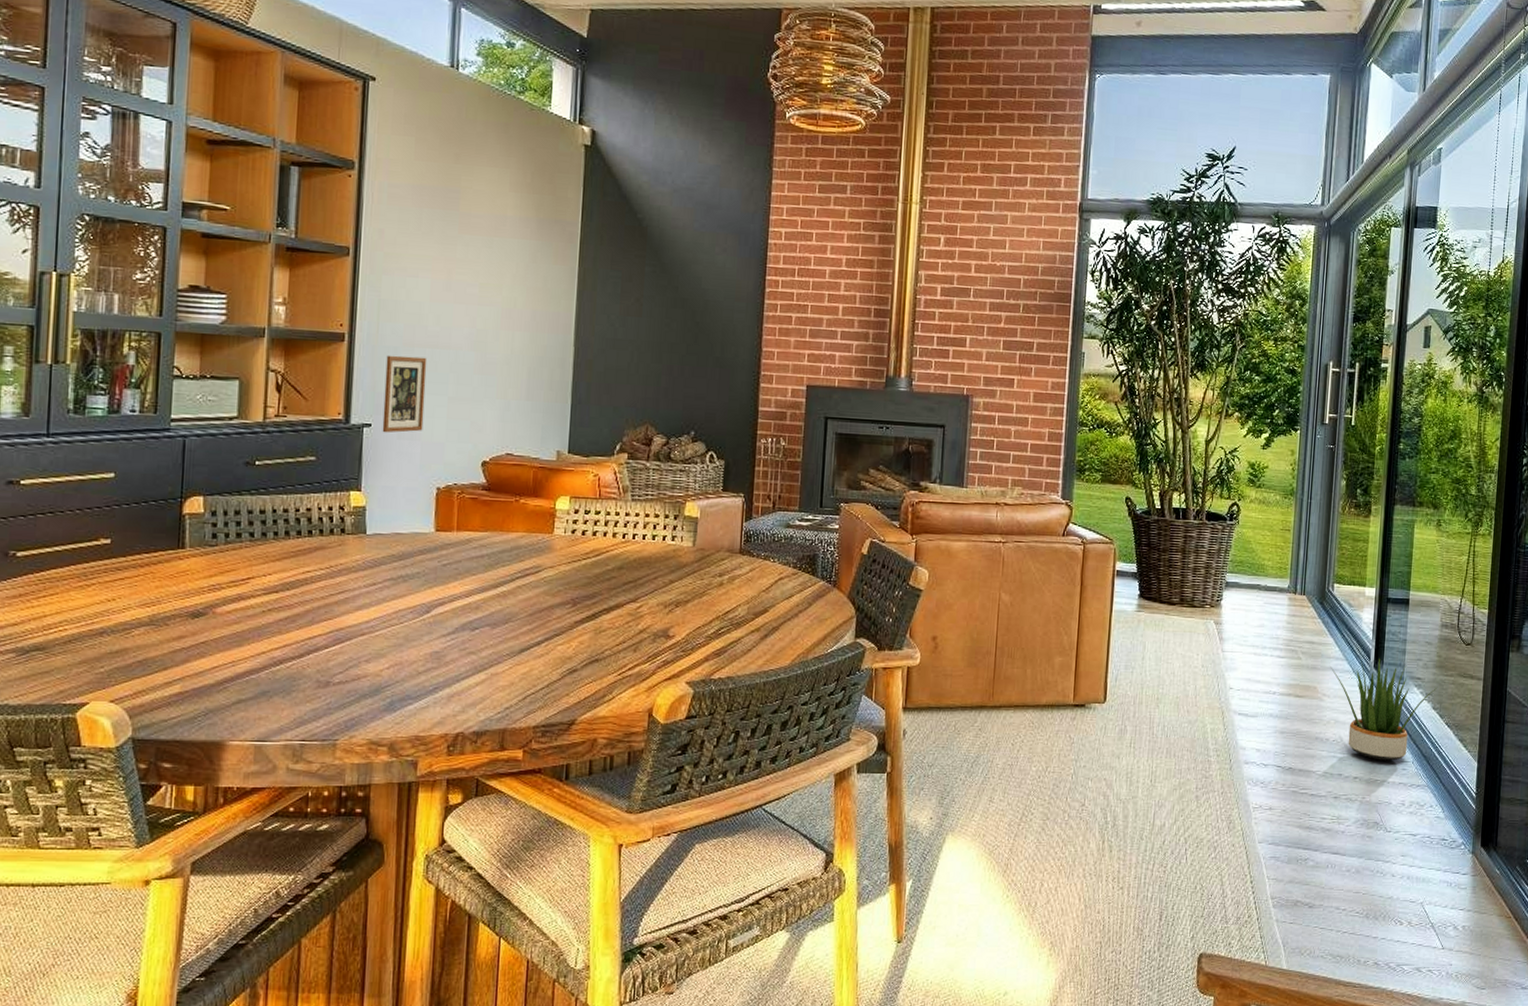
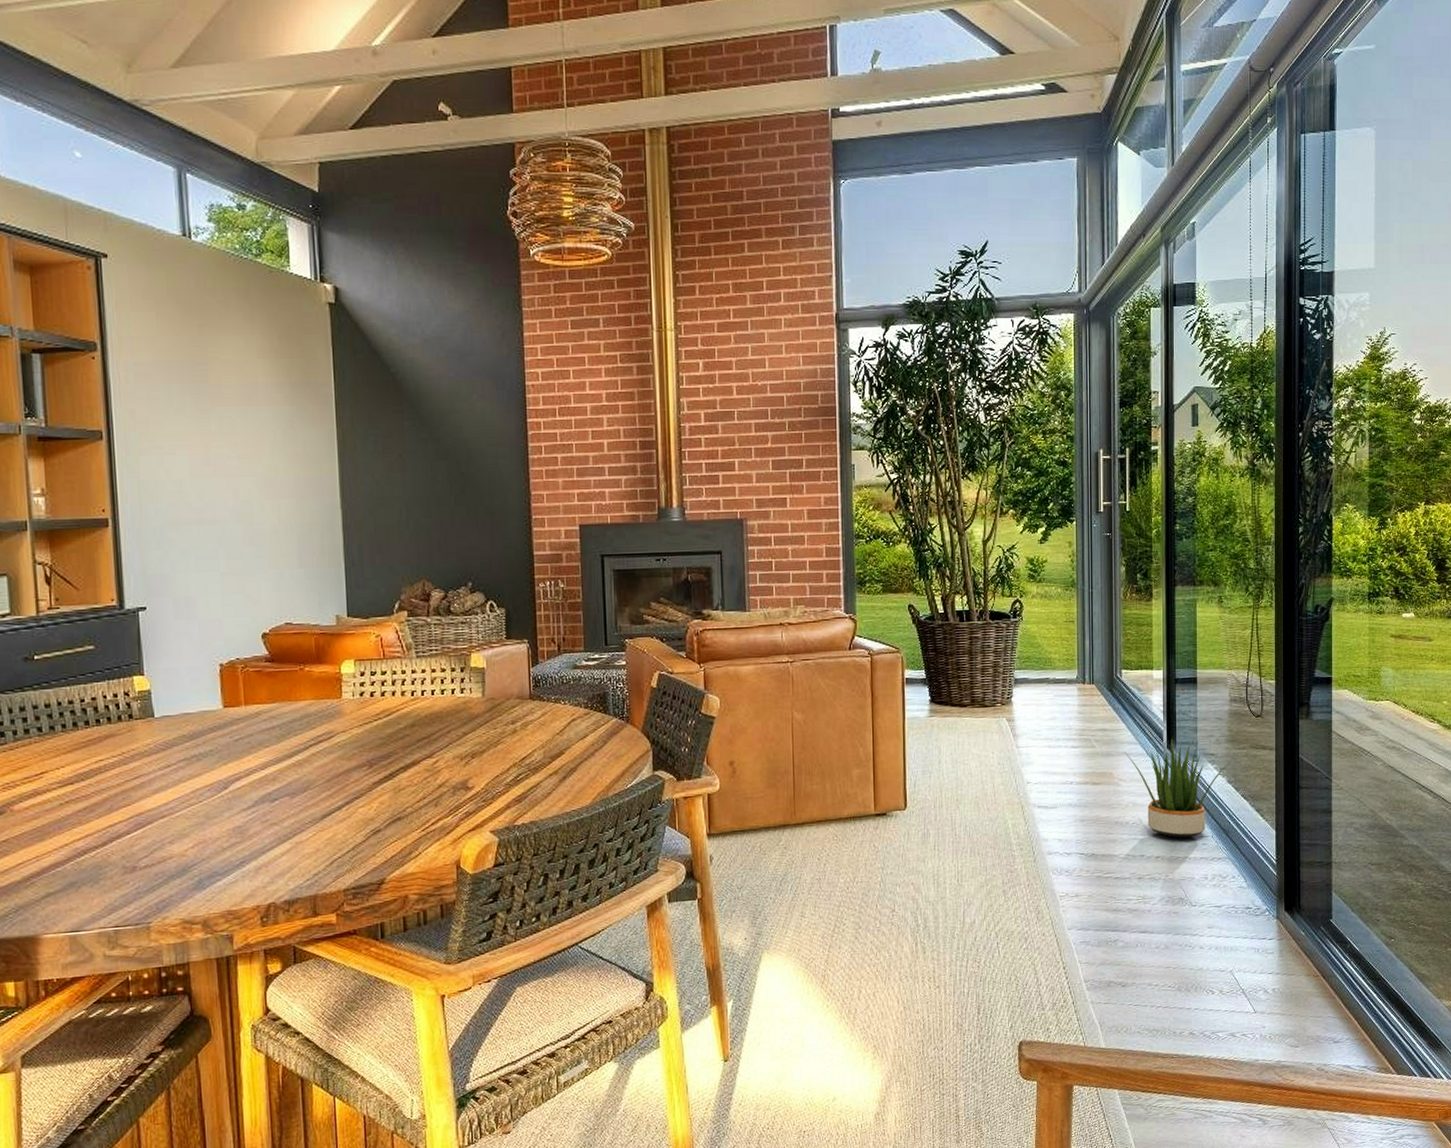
picture frame: present [382,355,427,433] -> none [153,535,199,615]

